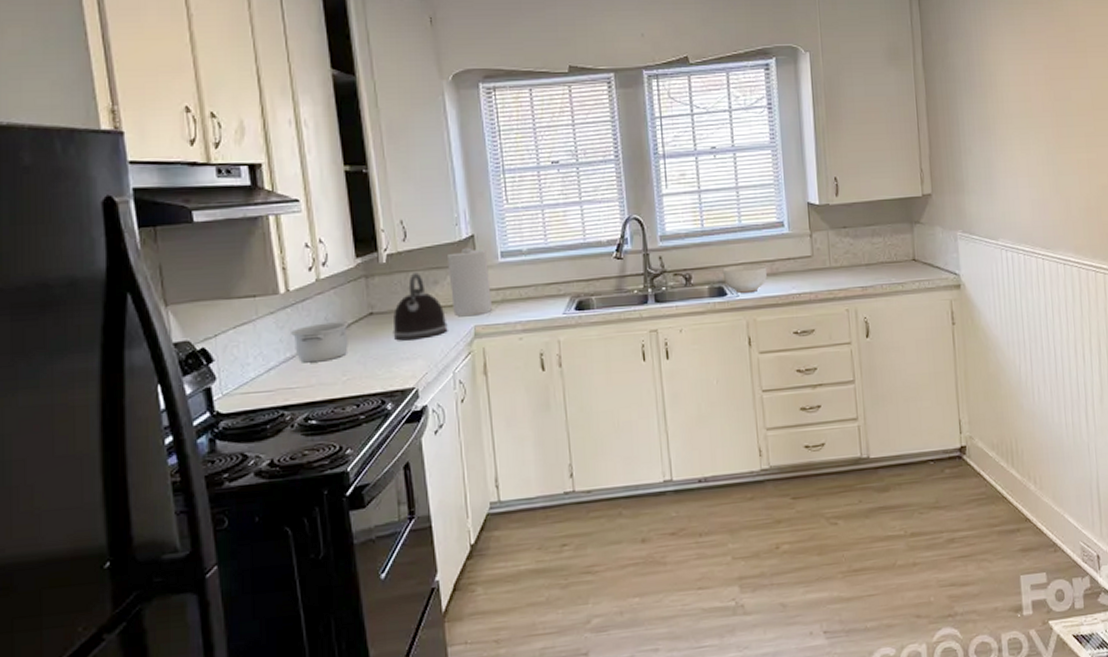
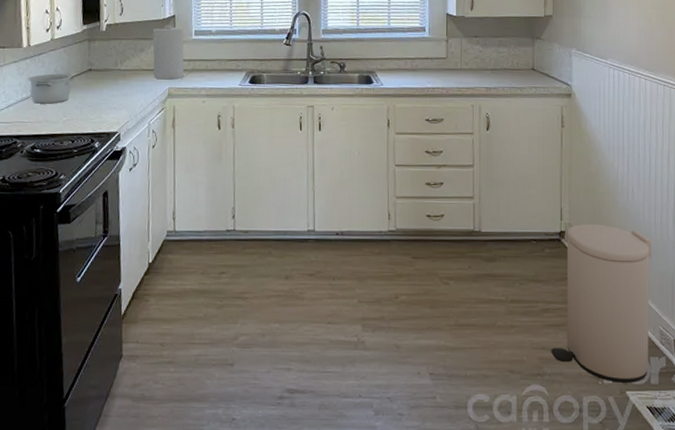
kettle: present [393,273,448,341] -> none [105,41,148,94]
bowl: present [722,263,768,293] -> none [371,59,408,83]
pedal bin: none [961,433,1072,613] -> present [551,223,651,383]

